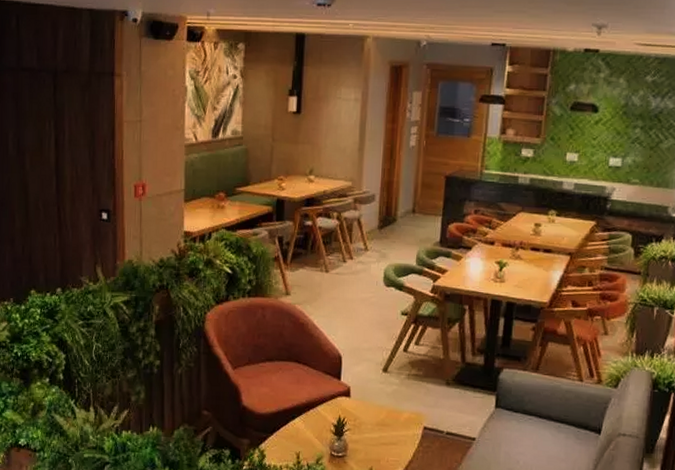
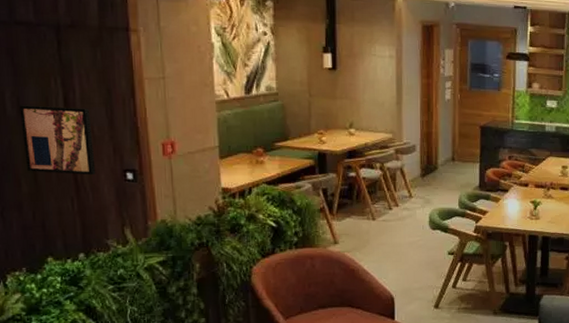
wall art: none [19,145,77,213] -> present [19,105,96,174]

